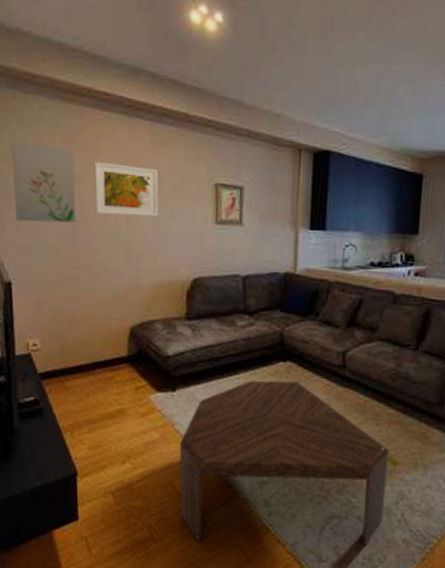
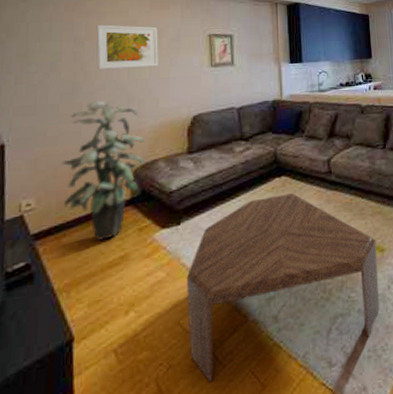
wall art: present [11,141,76,223] -> none [12,13,78,84]
indoor plant: none [63,249,142,391] -> present [61,101,145,241]

